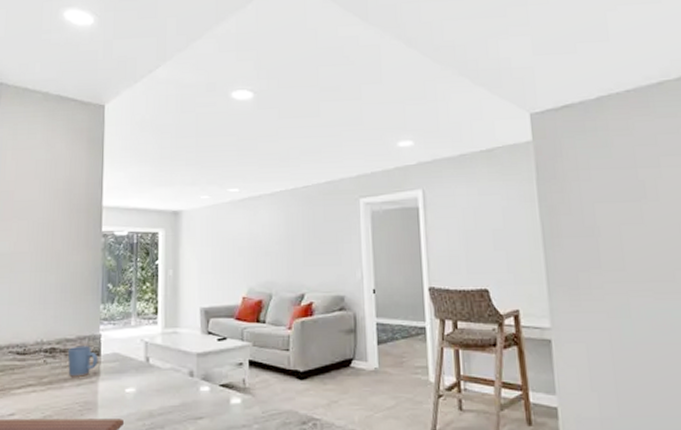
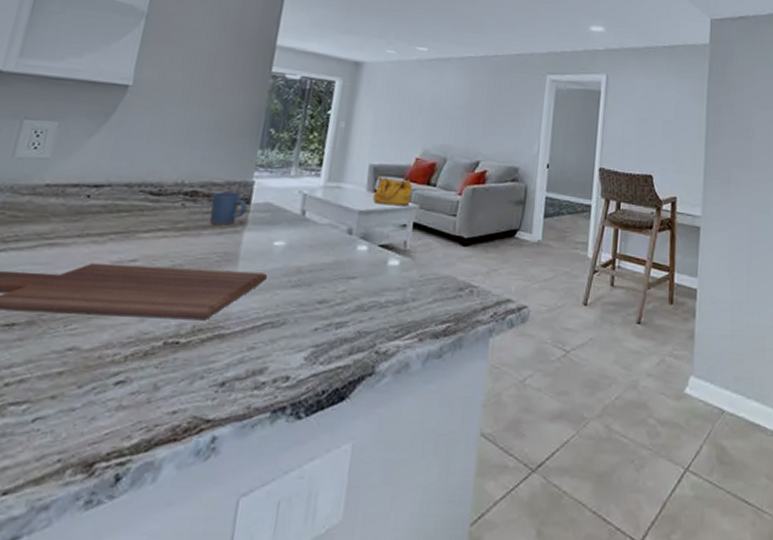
handbag: none [207,316,244,346] -> present [372,175,413,207]

